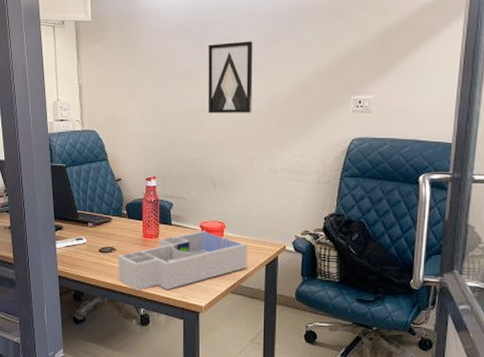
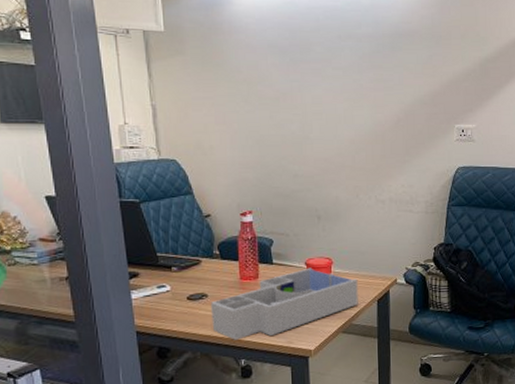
wall art: present [208,41,253,113] -> none [305,64,356,141]

